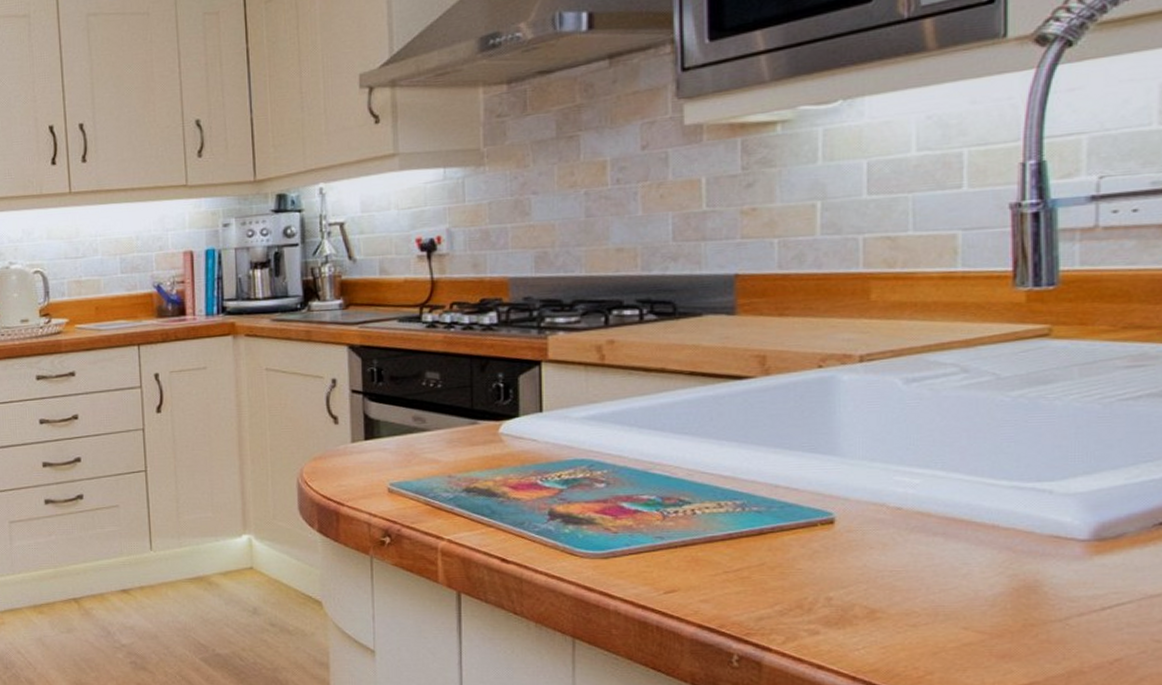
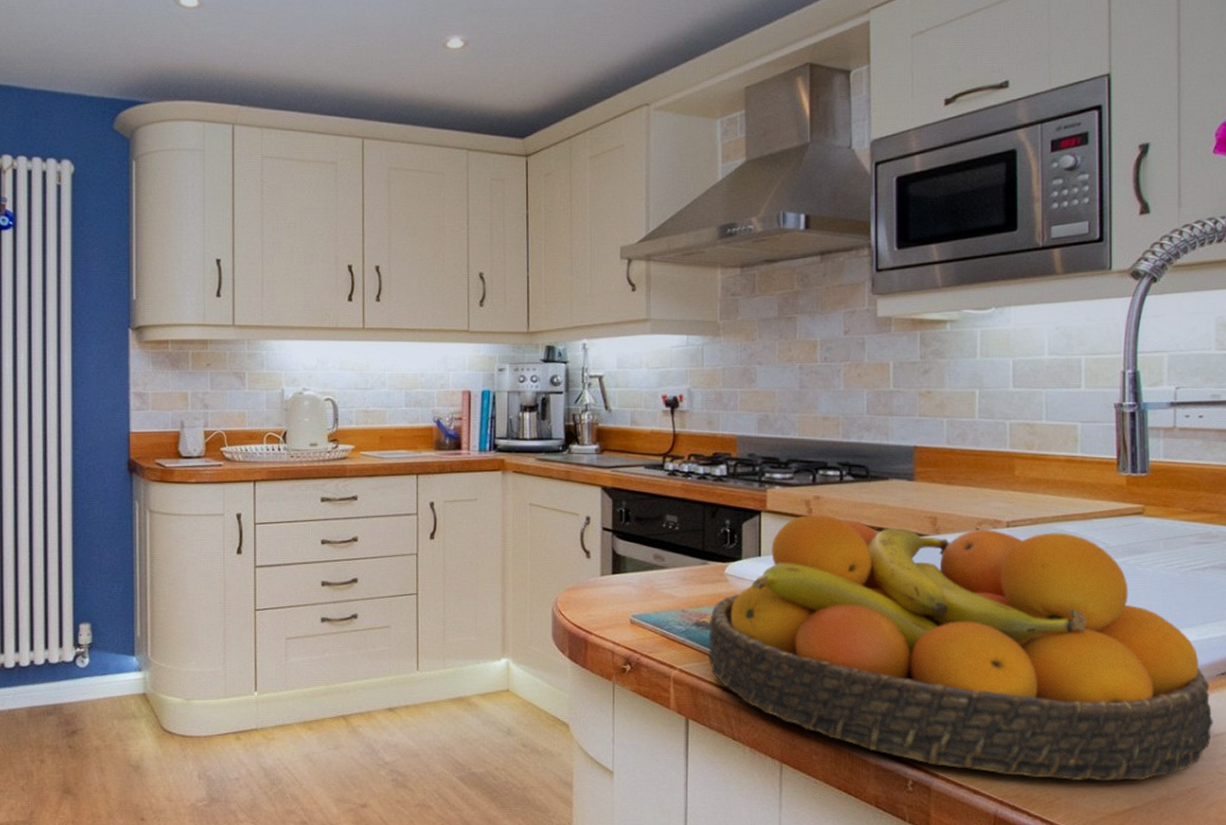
fruit bowl: none [481,360,1147,653] -> present [708,514,1213,781]

